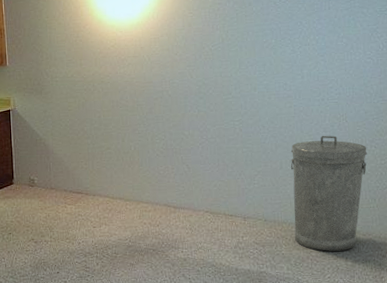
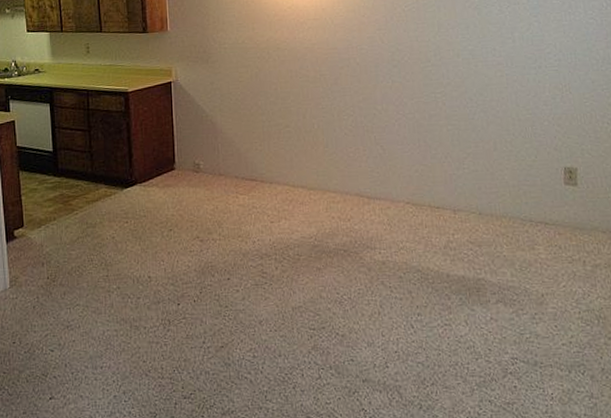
trash can: present [290,135,367,251] -> none [505,109,600,253]

